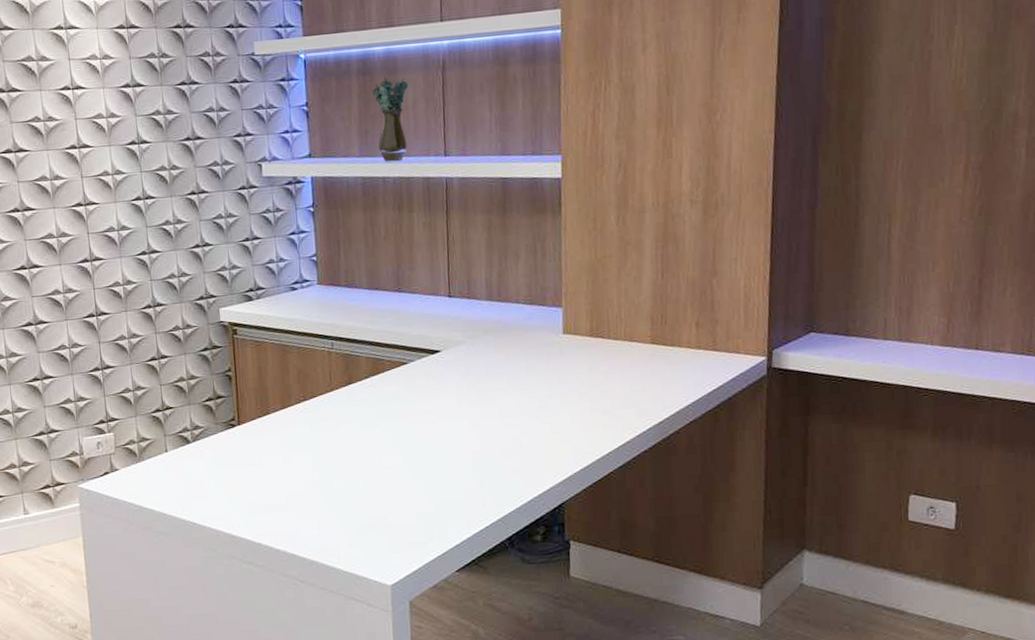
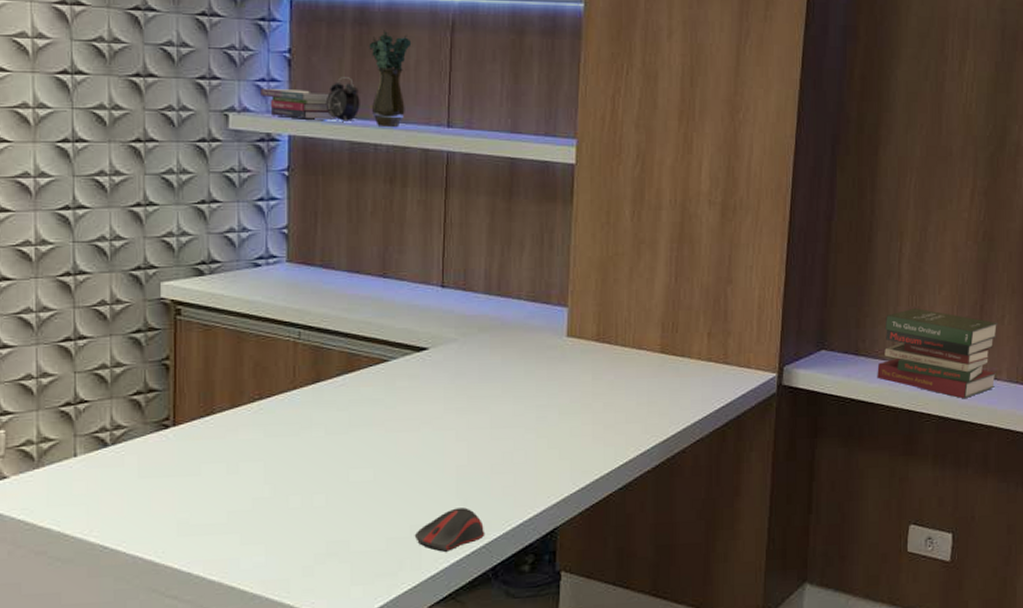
books: none [285,136,349,162] -> present [260,89,336,120]
alarm clock: none [339,121,369,161] -> present [325,77,360,123]
computer mouse: none [439,486,500,525] -> present [414,508,484,552]
books: none [869,286,1000,373] -> present [877,307,998,399]

